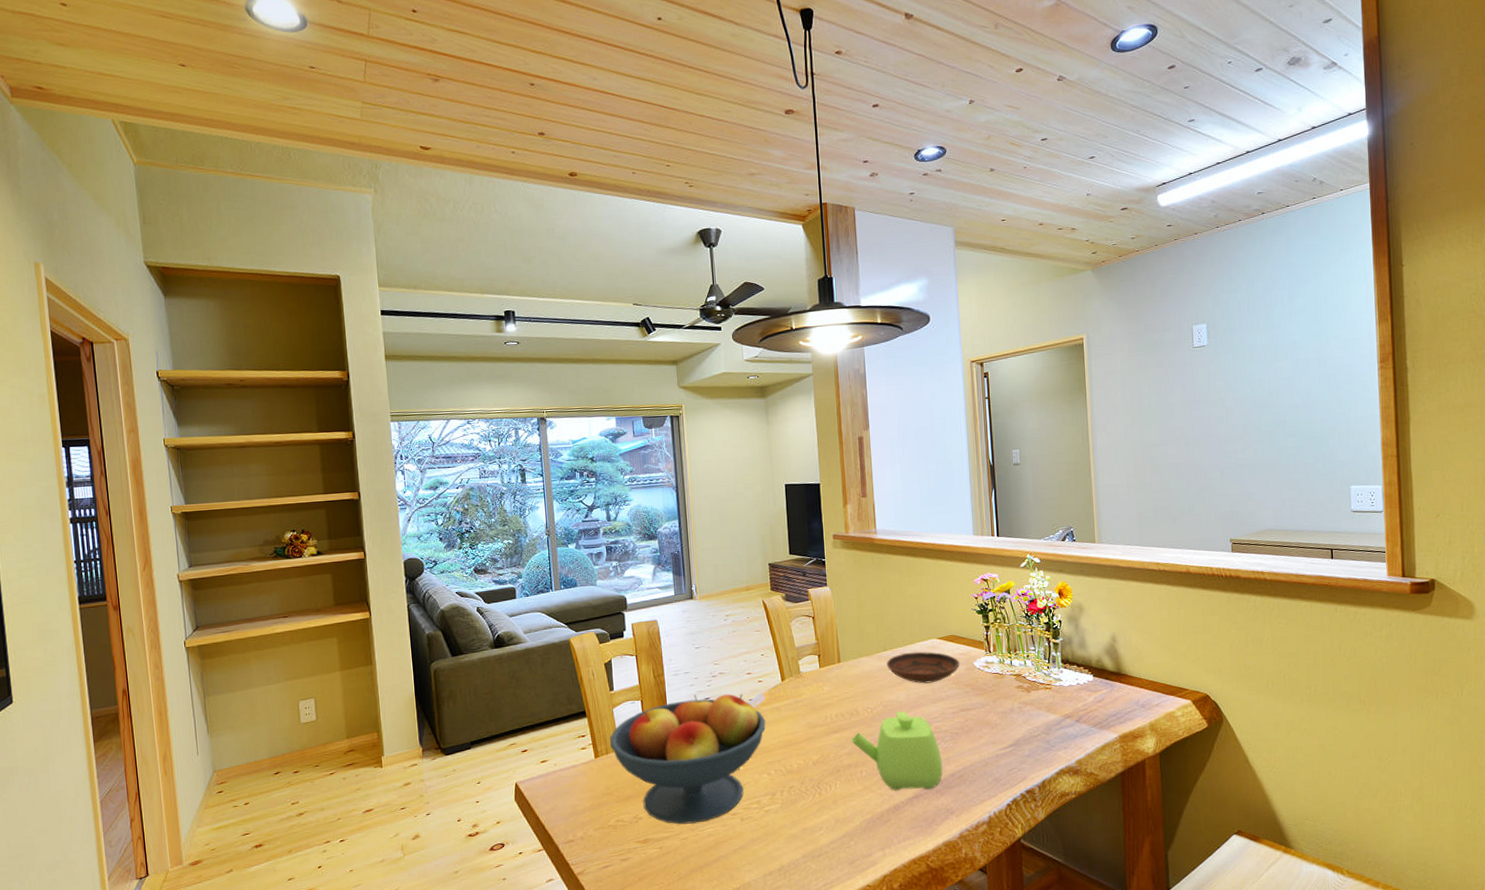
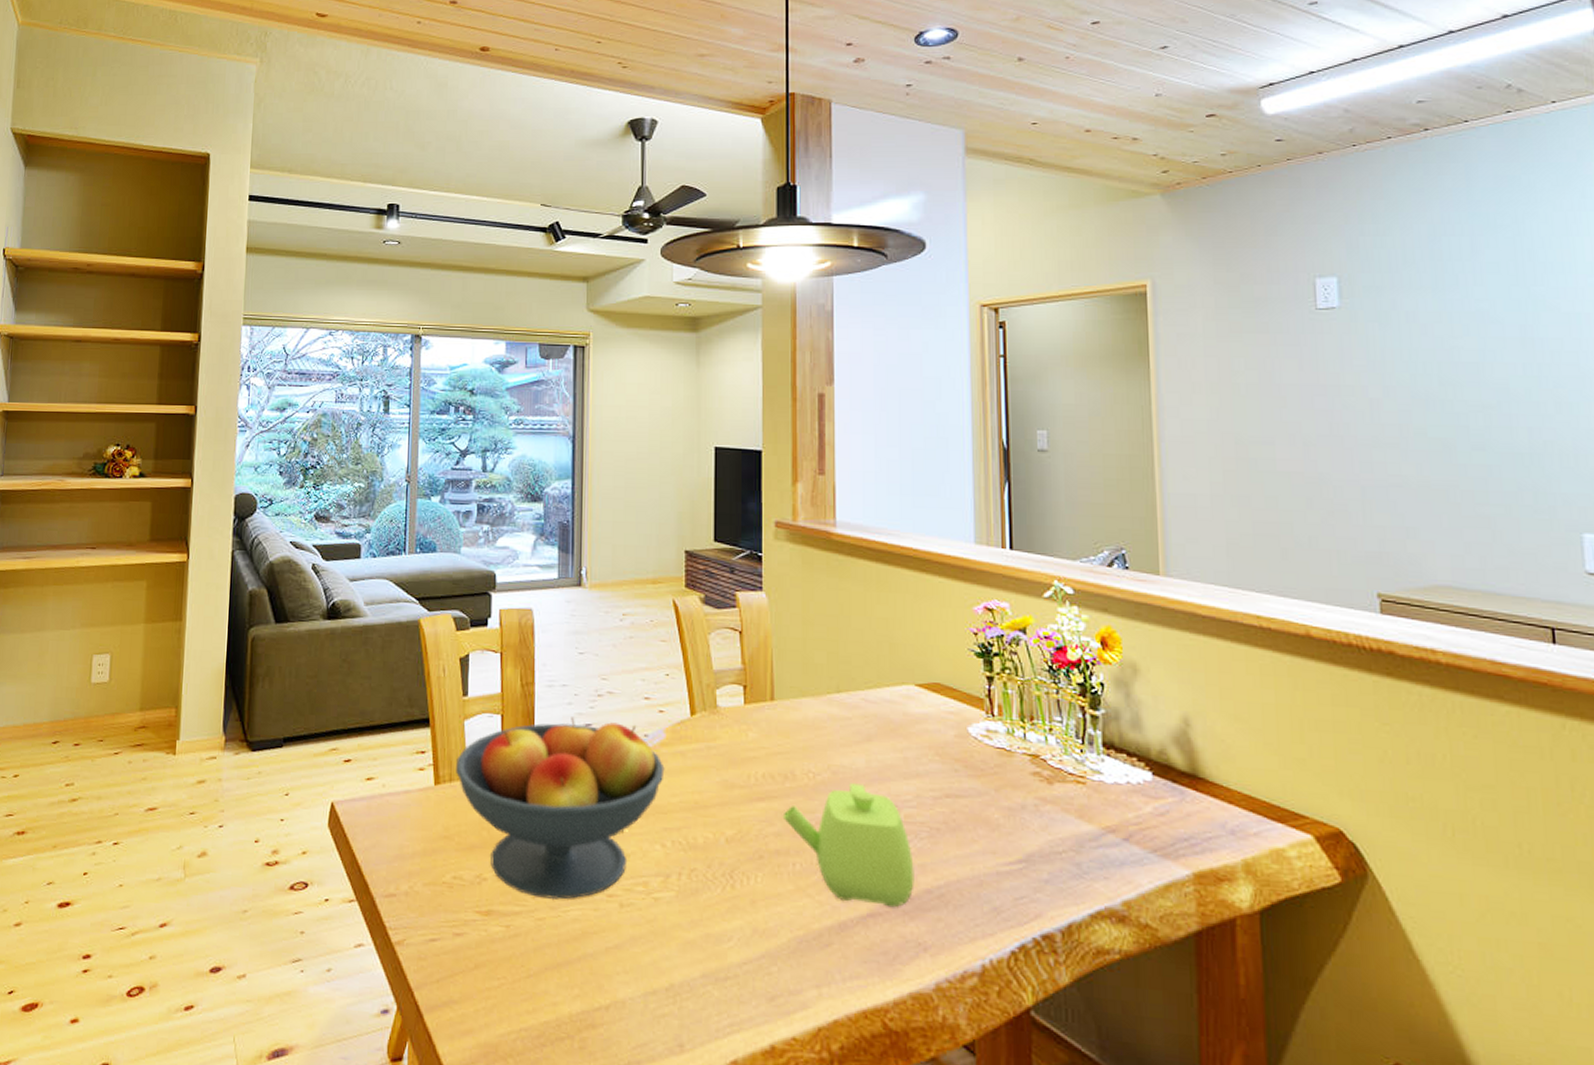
bowl: present [886,651,960,684] -> none [839,699,948,749]

